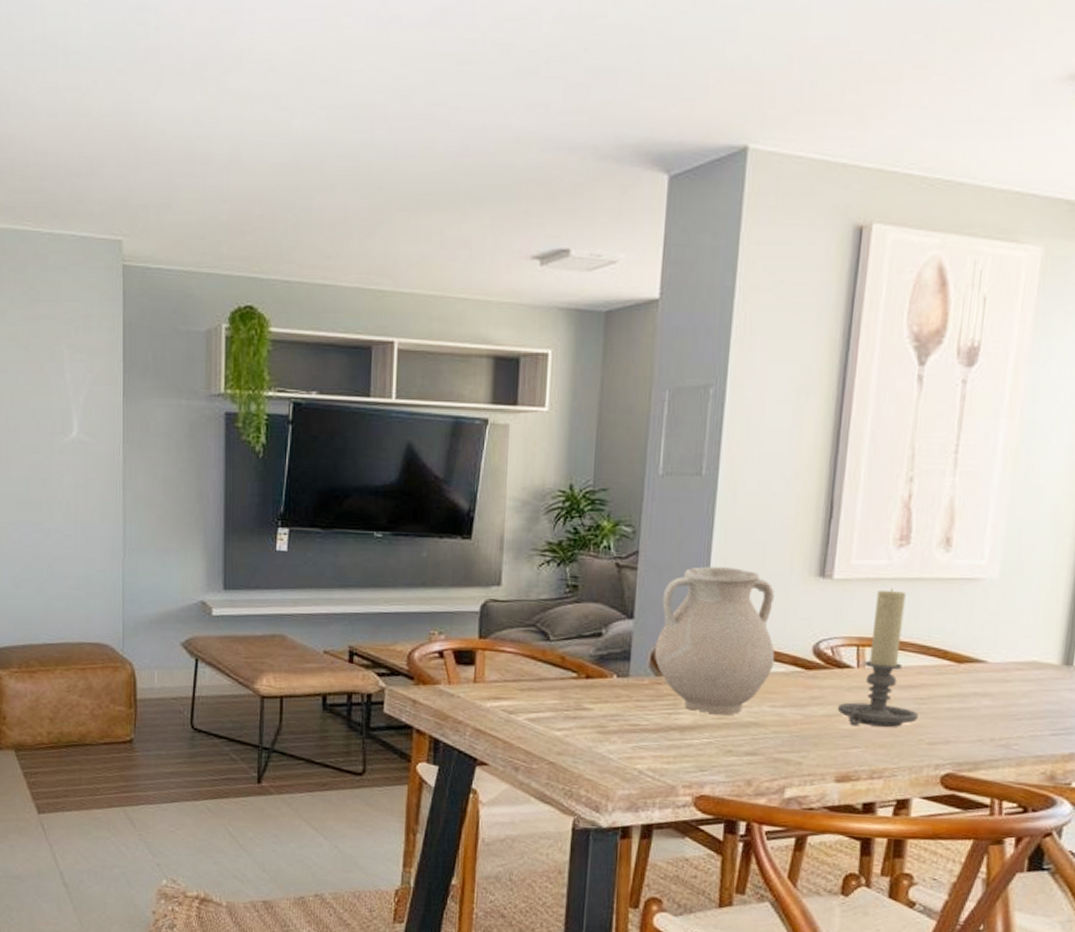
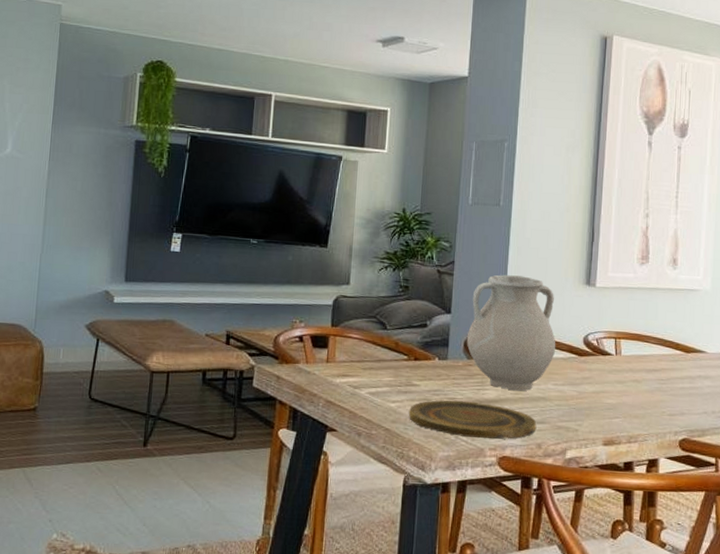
plate: none [578,727,747,775] -> present [408,400,537,440]
candle holder: present [837,588,919,727] -> none [602,295,661,402]

